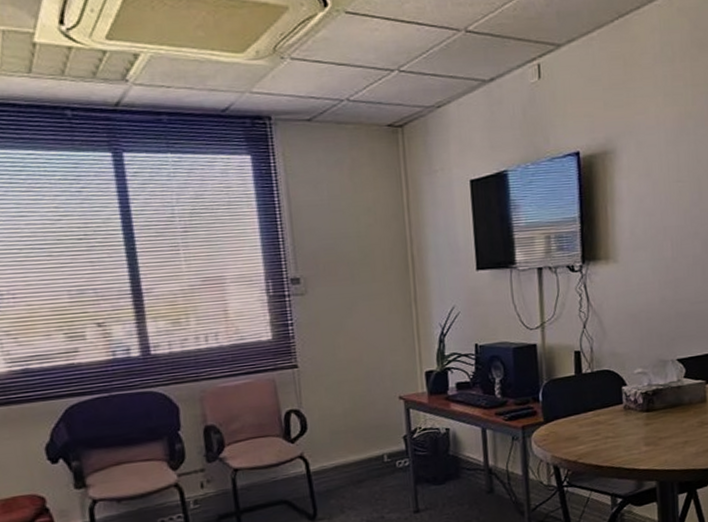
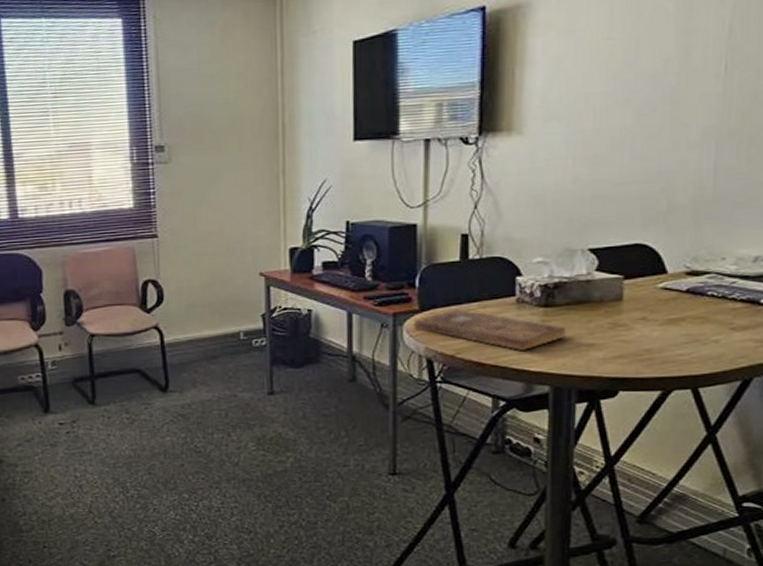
bible: none [540,418,665,453] -> present [413,309,565,352]

